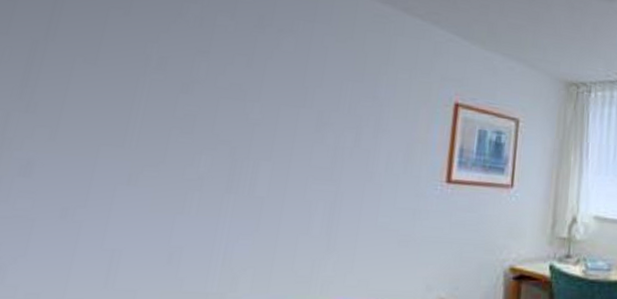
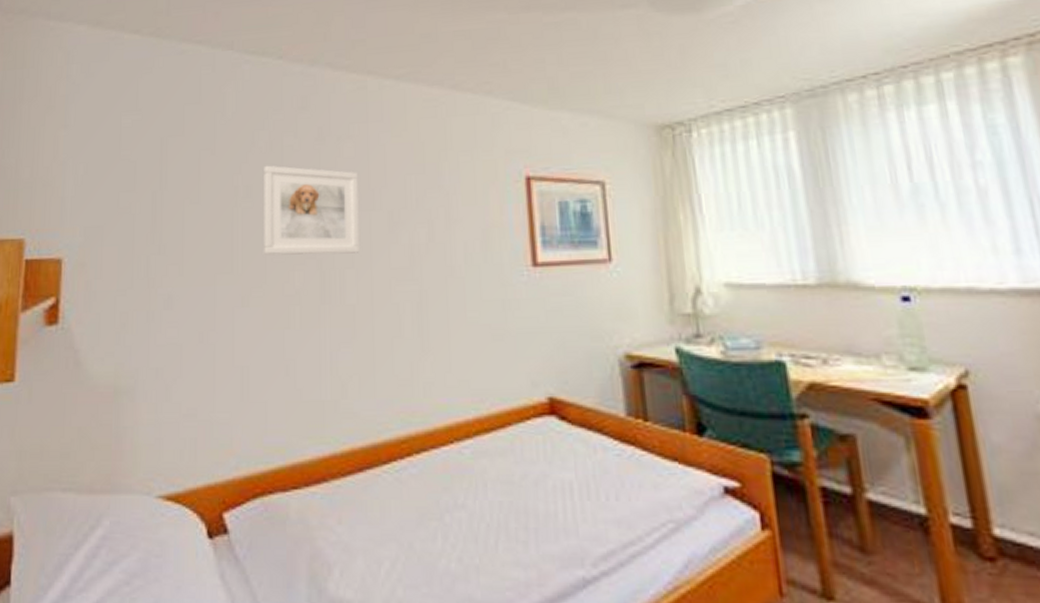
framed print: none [168,40,294,147] -> present [262,165,360,255]

